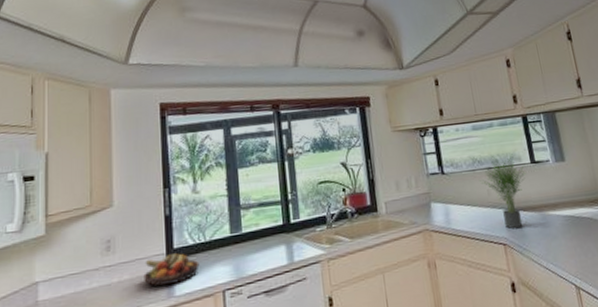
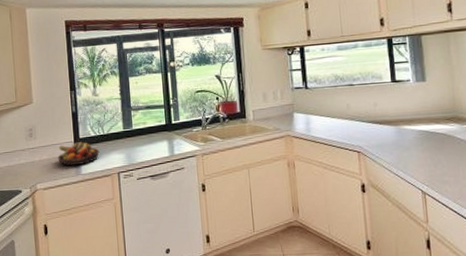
potted plant: present [480,152,526,229] -> none [341,71,385,140]

